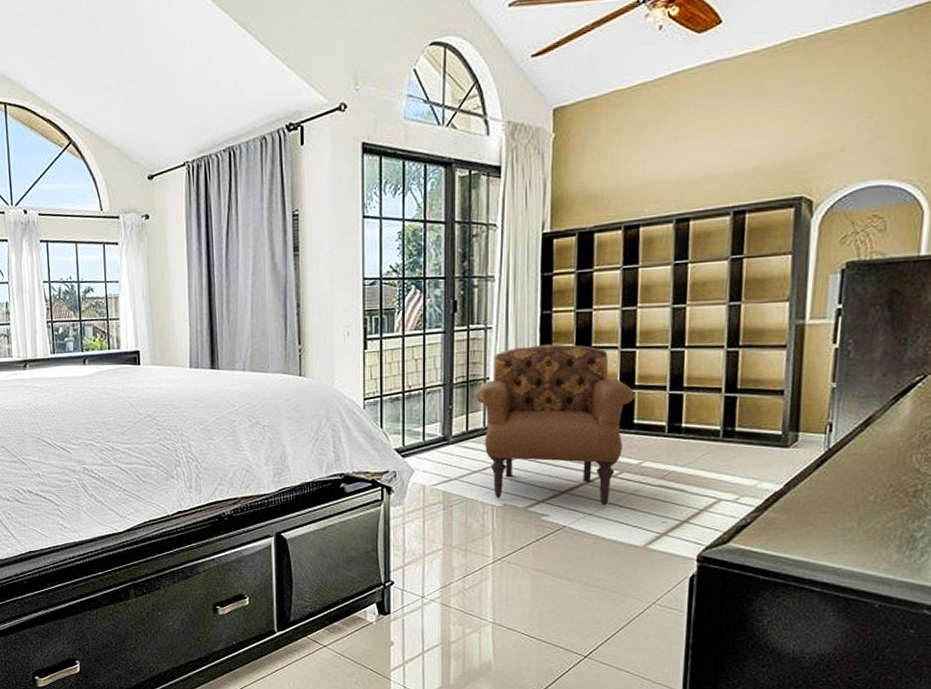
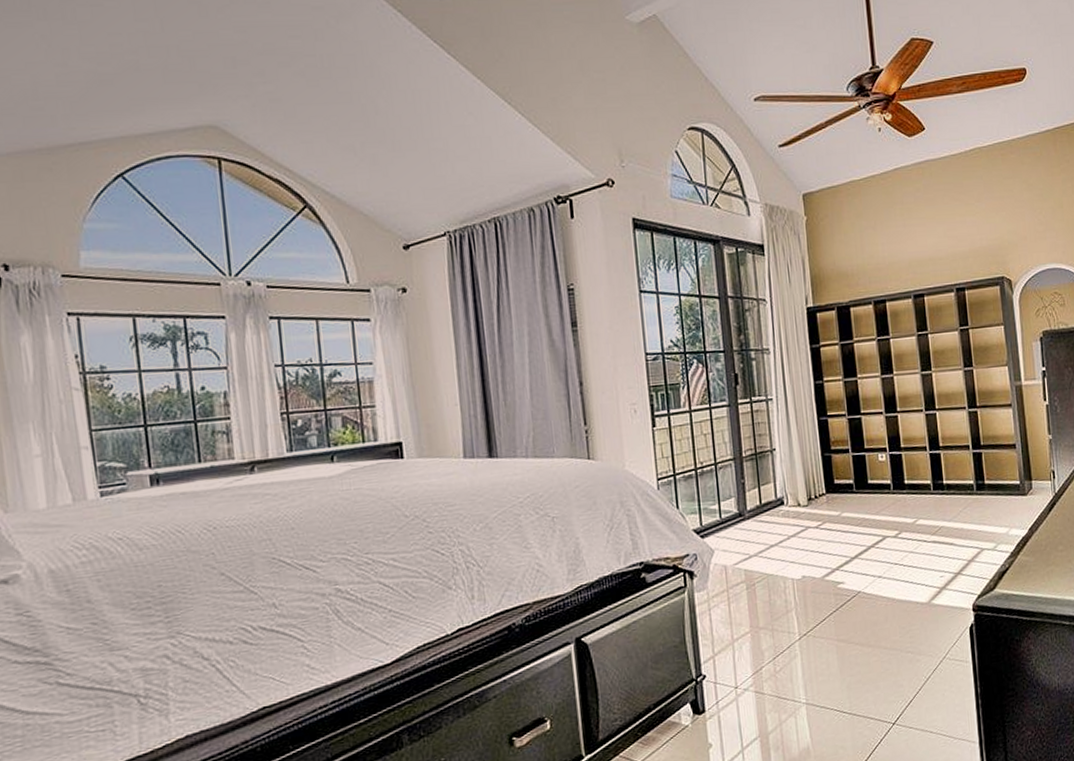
armchair: present [476,343,636,506] -> none [765,412,903,571]

